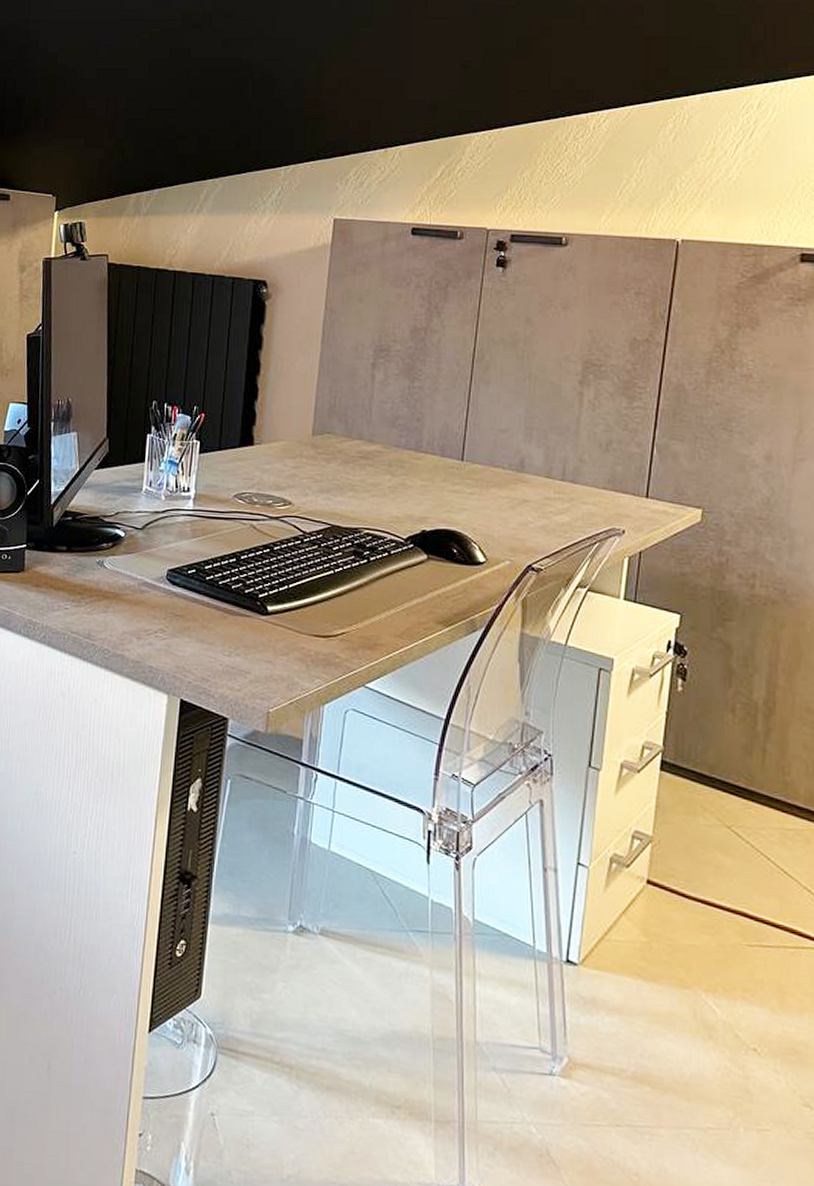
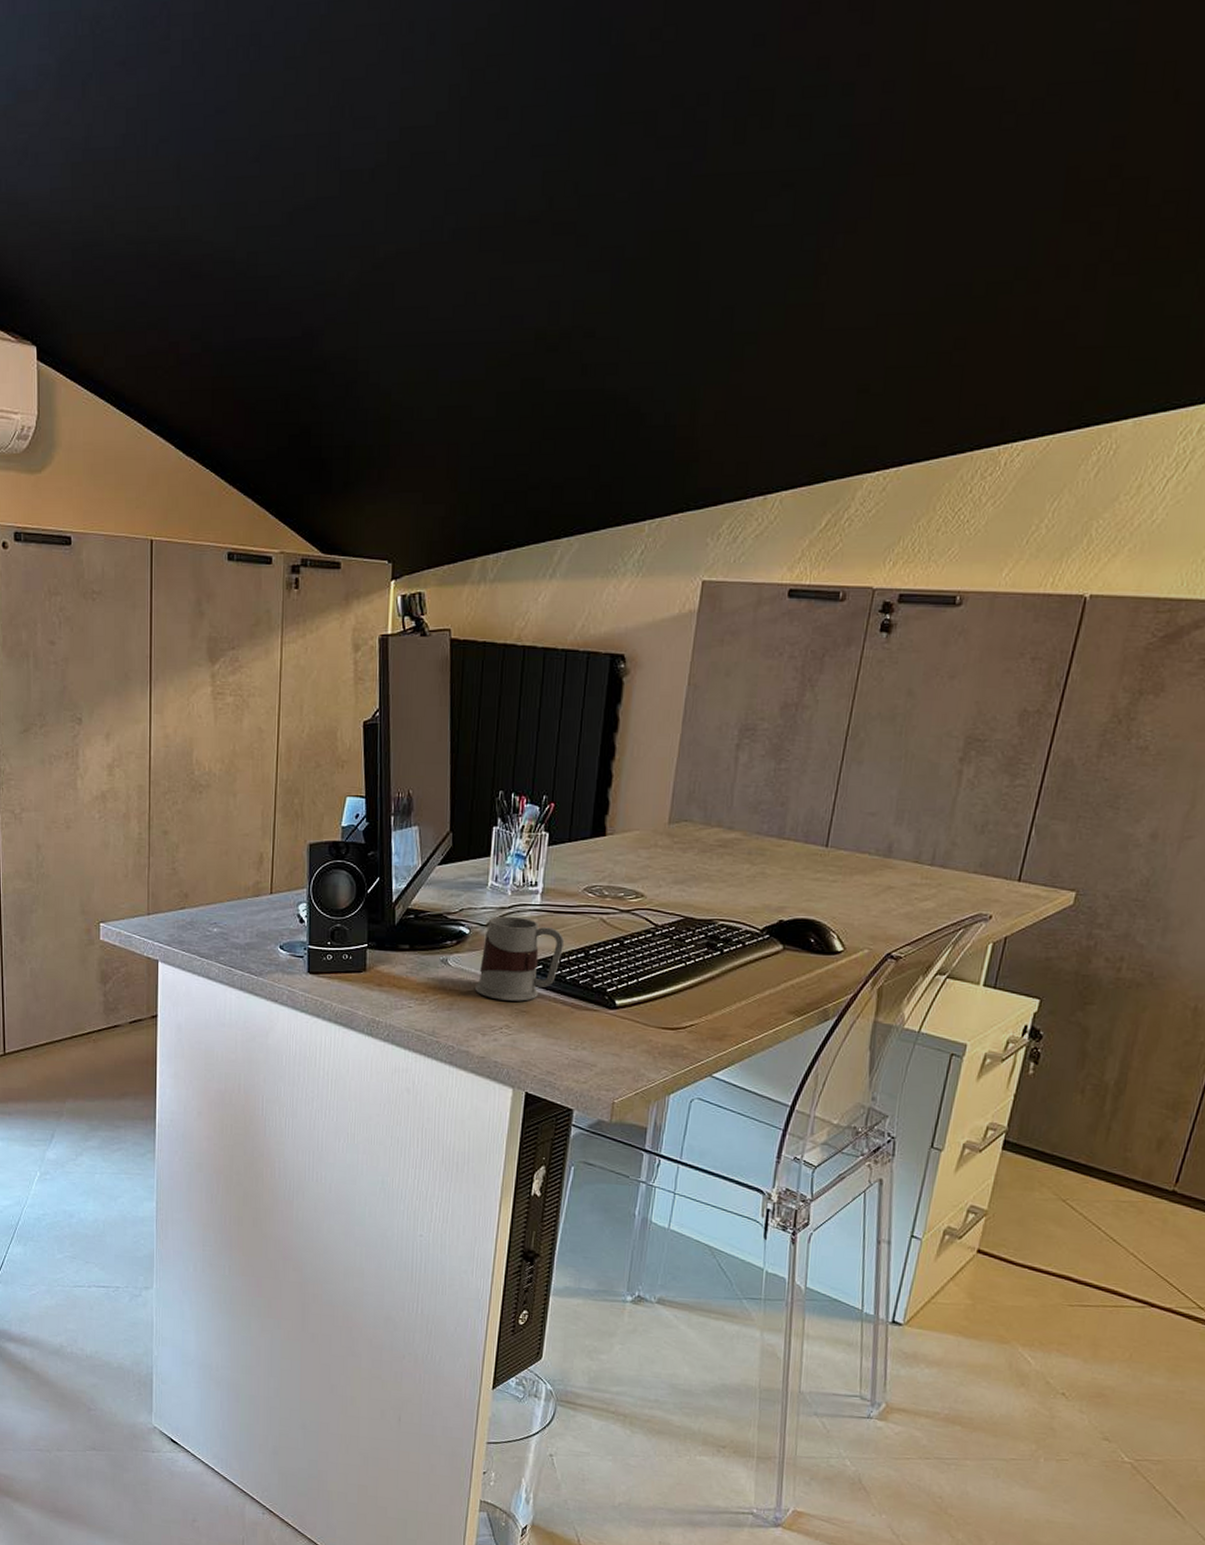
mug: none [130,520,217,605] -> present [475,916,565,1001]

